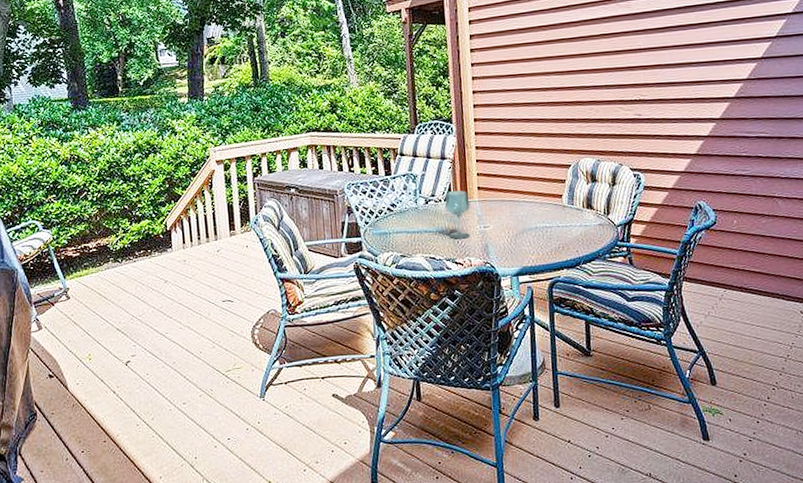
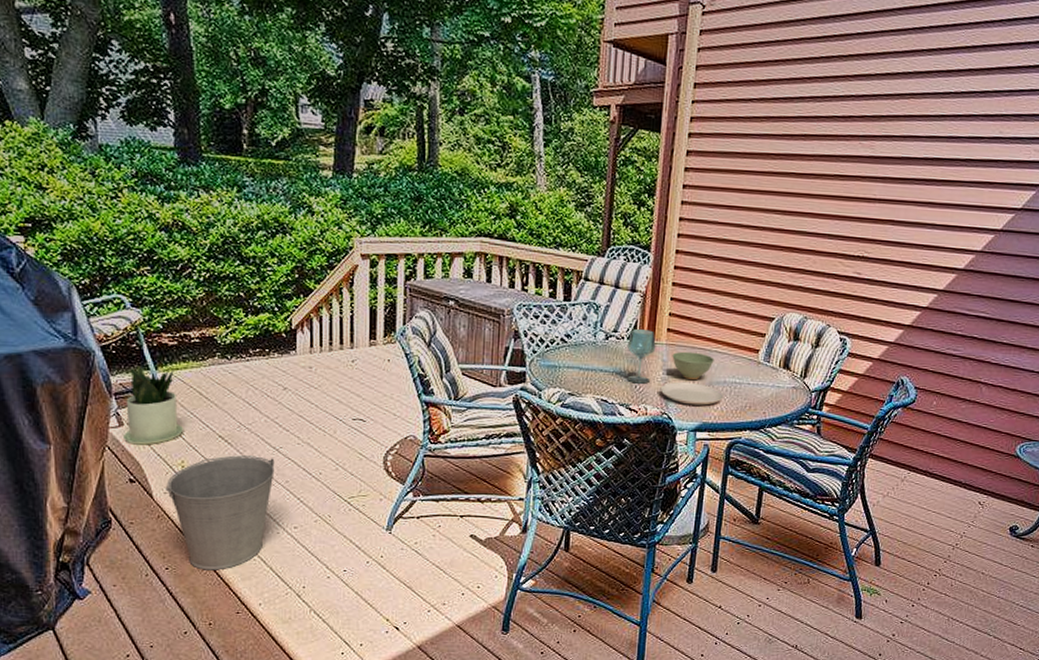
planter: none [41,275,89,345] -> present [122,365,184,445]
bucket: none [77,343,164,450] -> present [165,455,275,571]
plate: none [479,232,538,253] -> present [660,381,724,406]
bowl: none [485,204,524,230] -> present [672,351,714,381]

